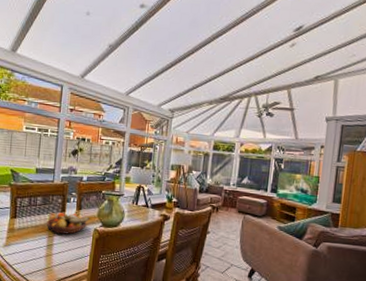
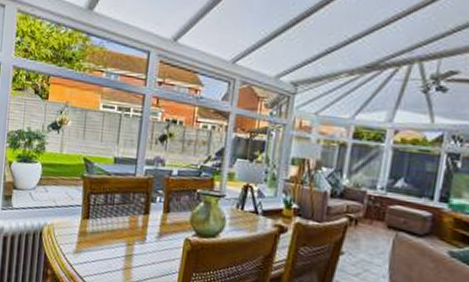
fruit bowl: present [46,212,89,235] -> none [125,215,179,244]

